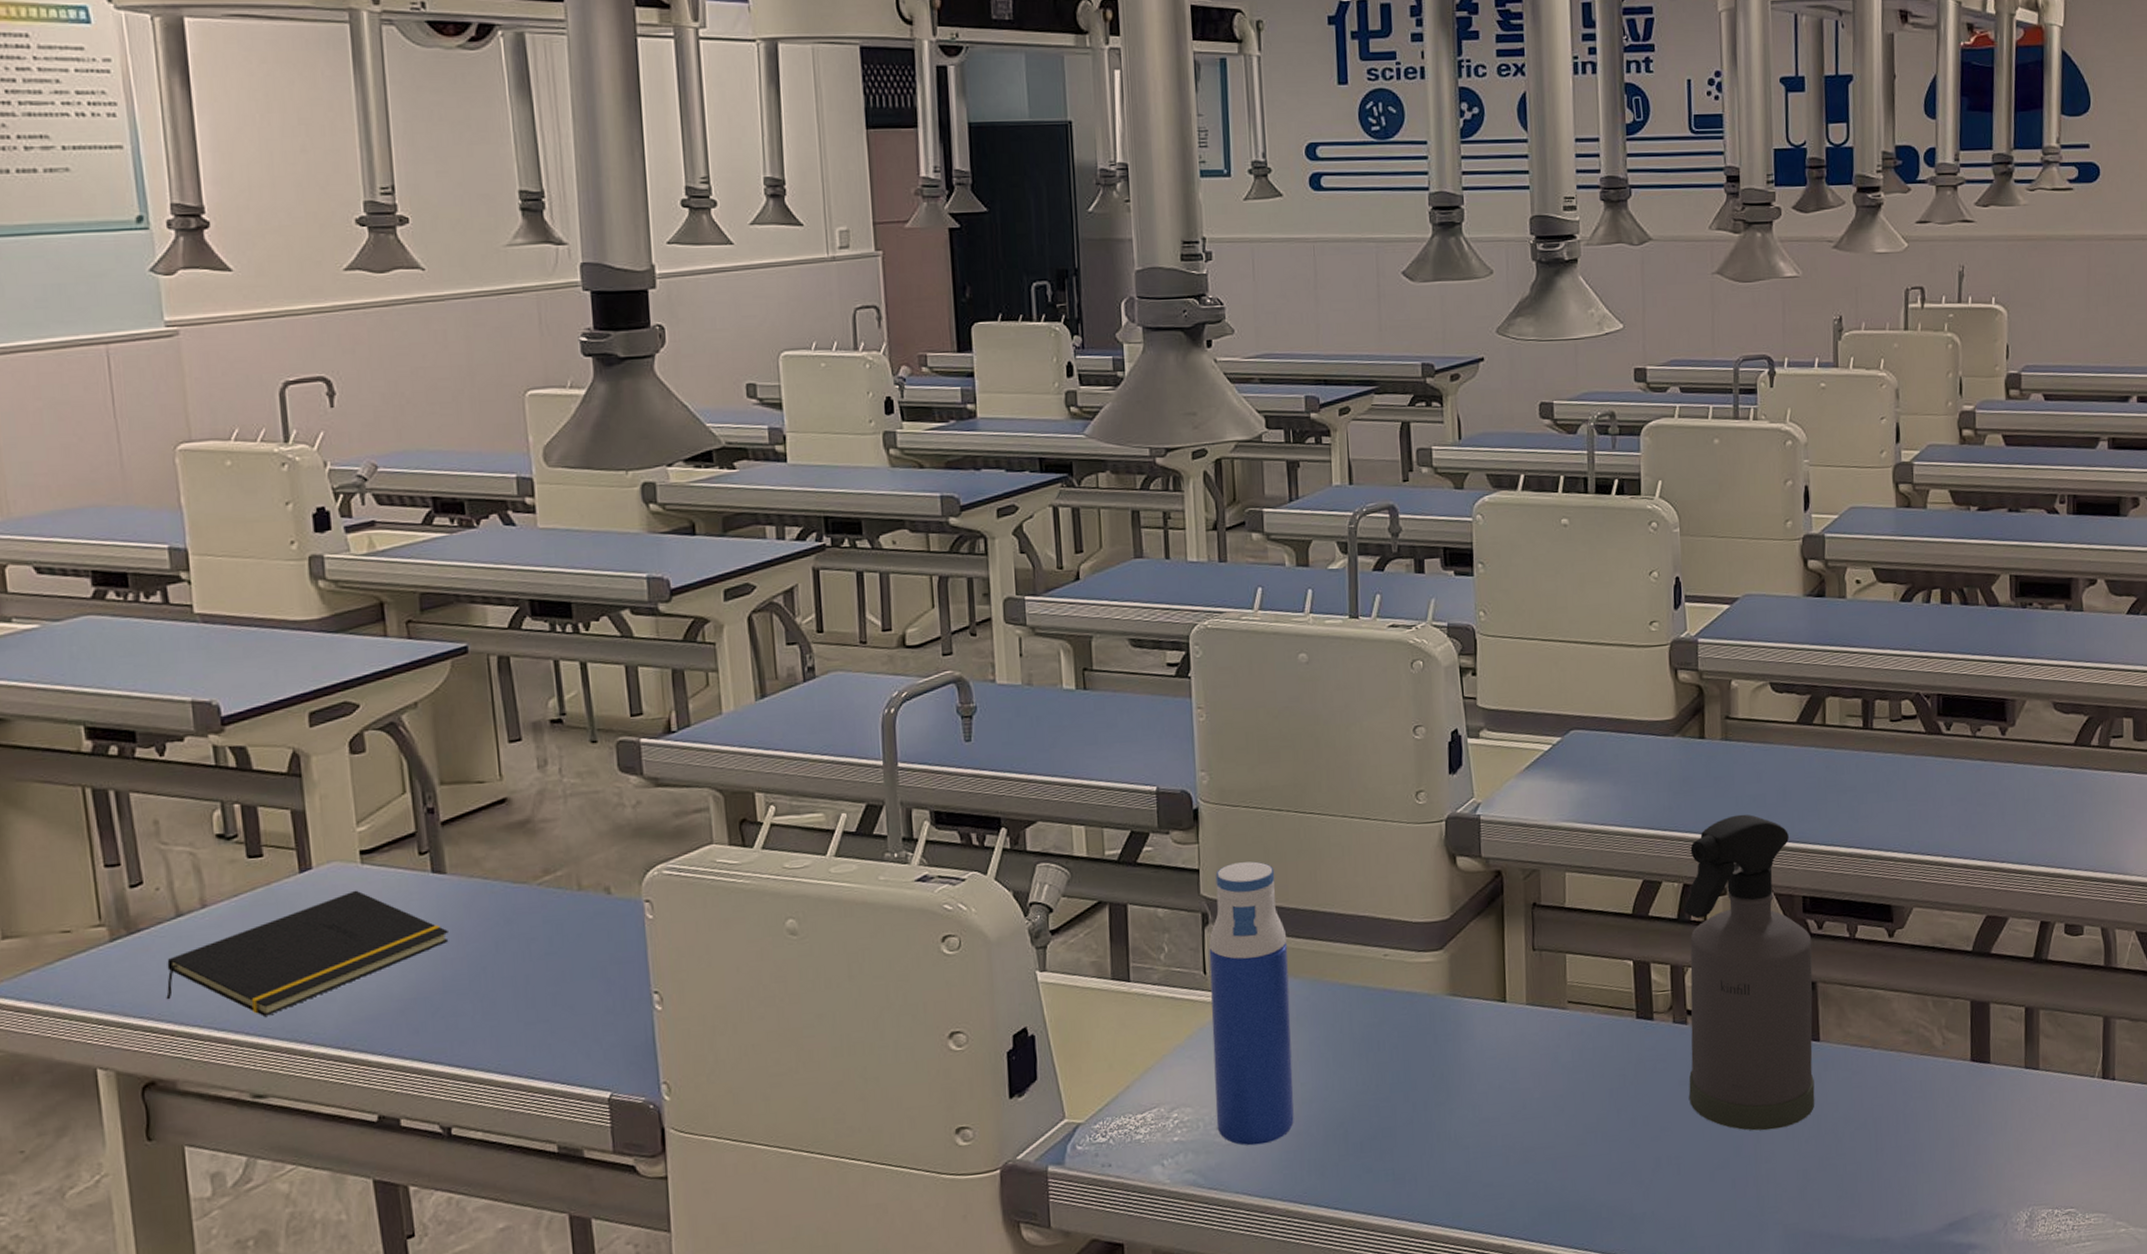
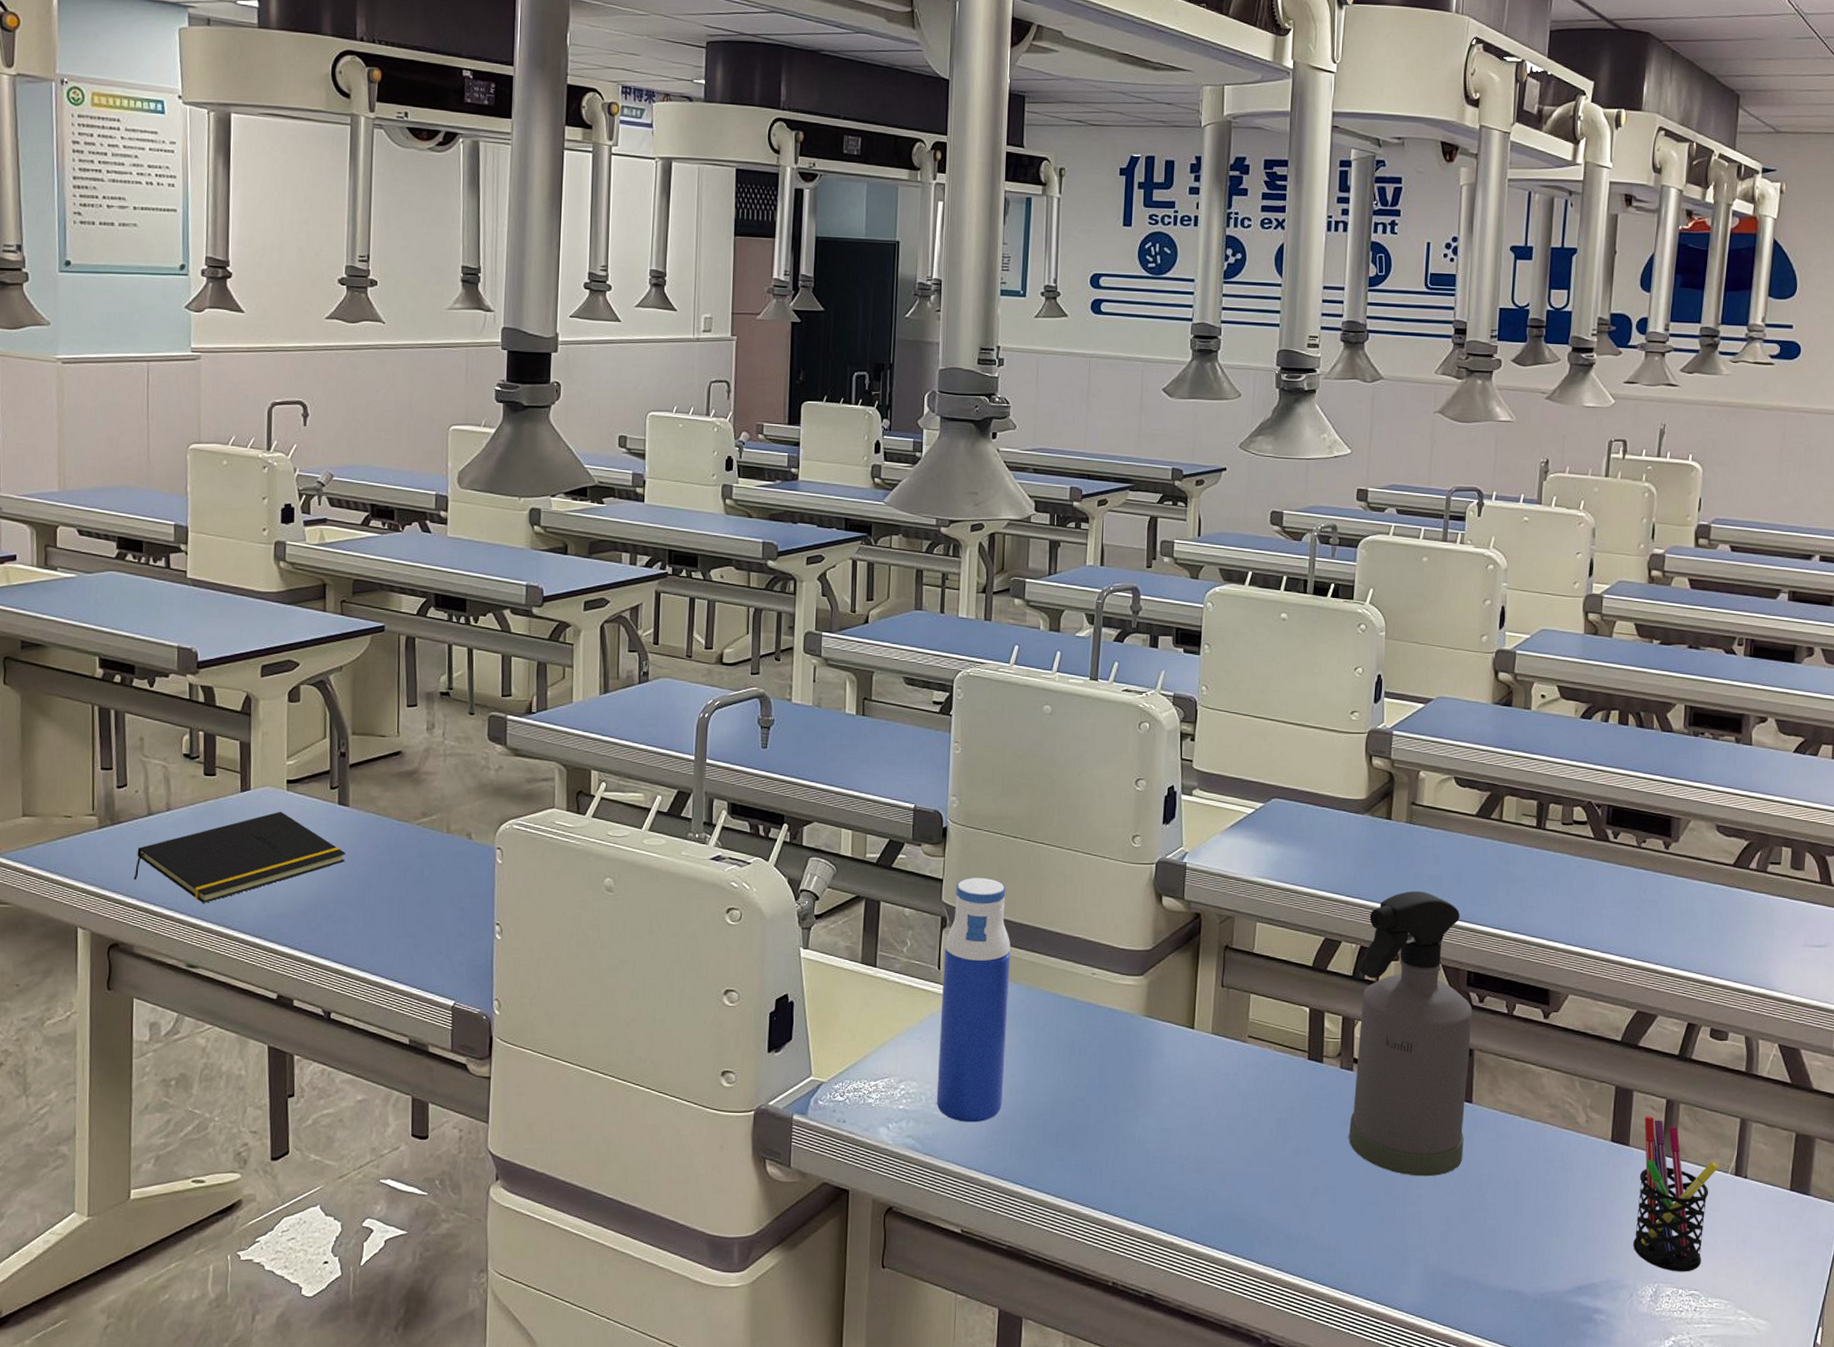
pen holder: none [2002,1027,2085,1192] -> present [1632,1116,1719,1272]

